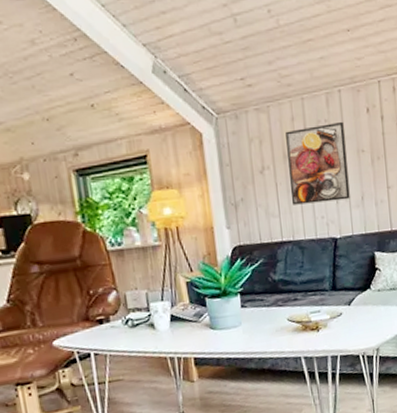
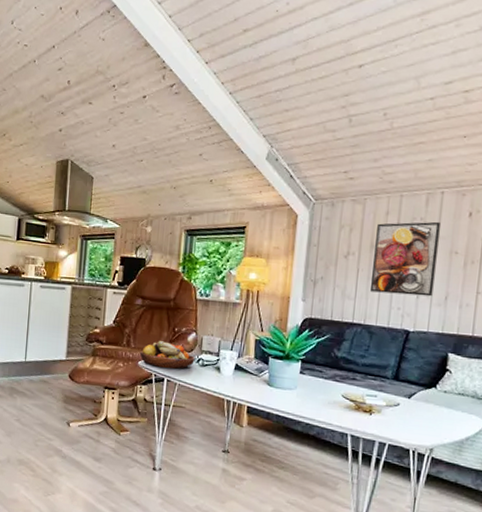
fruit bowl: none [52,309,122,343] -> present [140,341,195,369]

